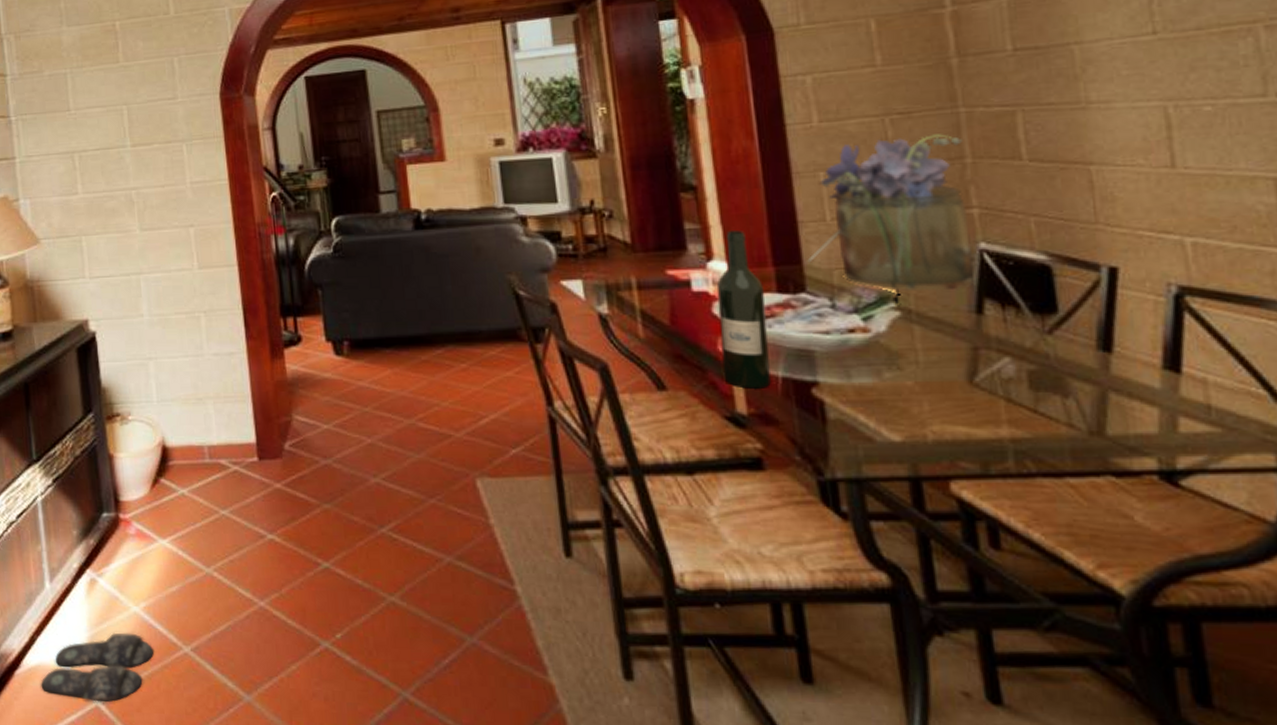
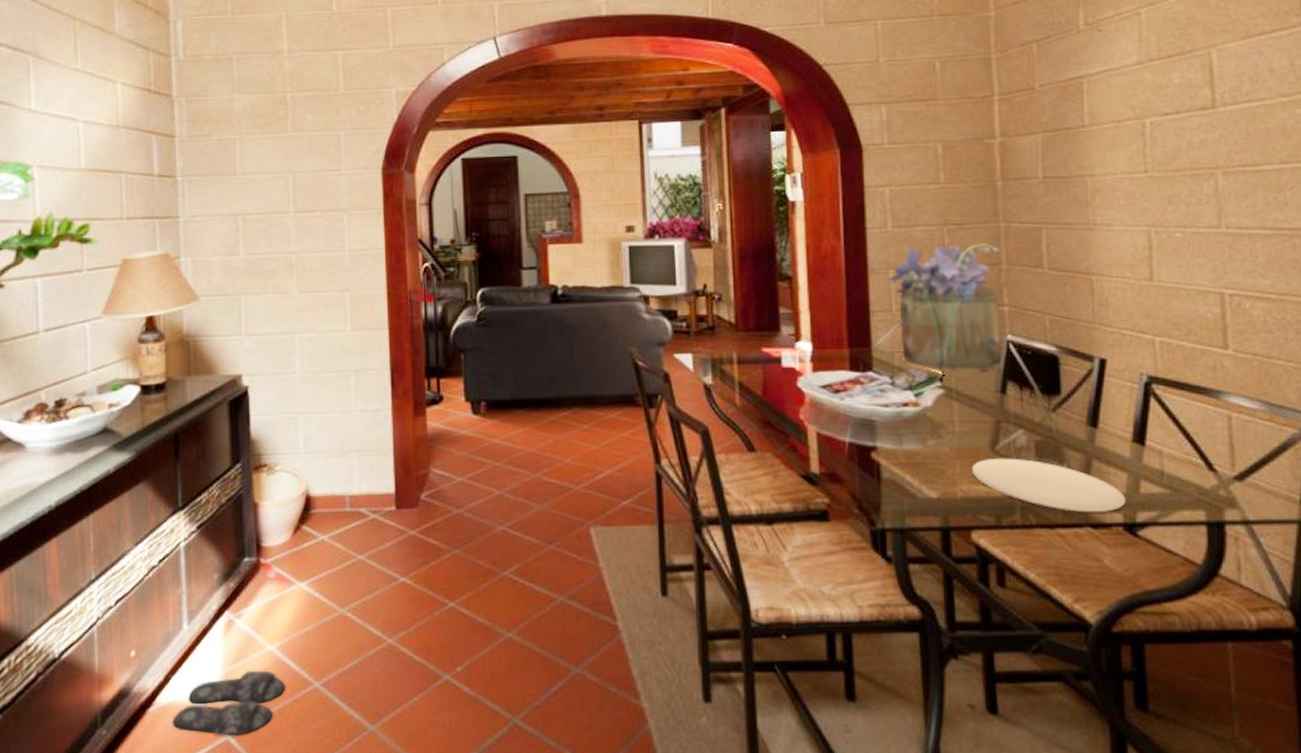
wine bottle: present [716,230,771,389] -> none [802,316,839,452]
plate: none [944,391,1159,458] -> present [971,458,1126,513]

